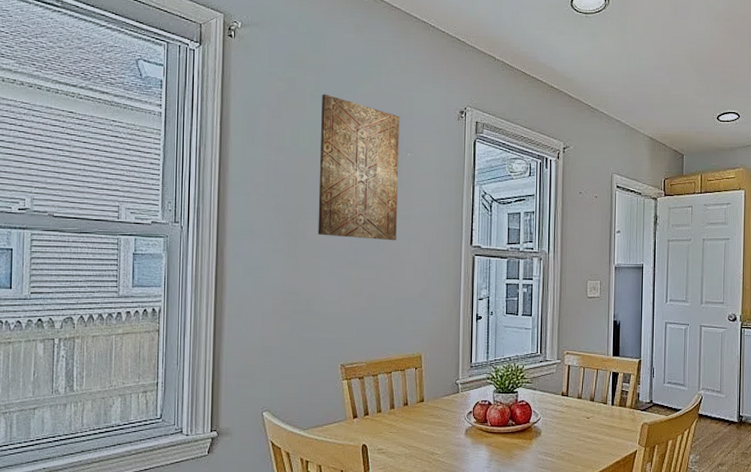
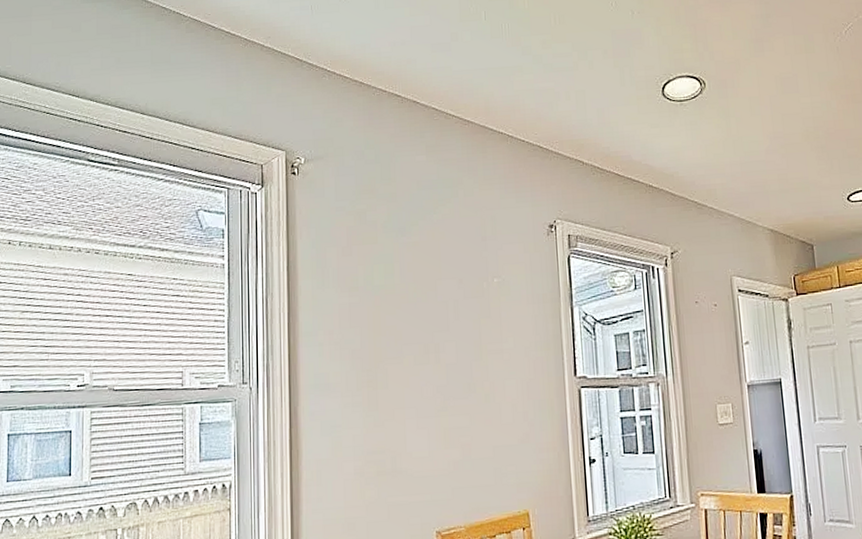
wall art: present [318,94,400,241] -> none [395,223,489,382]

